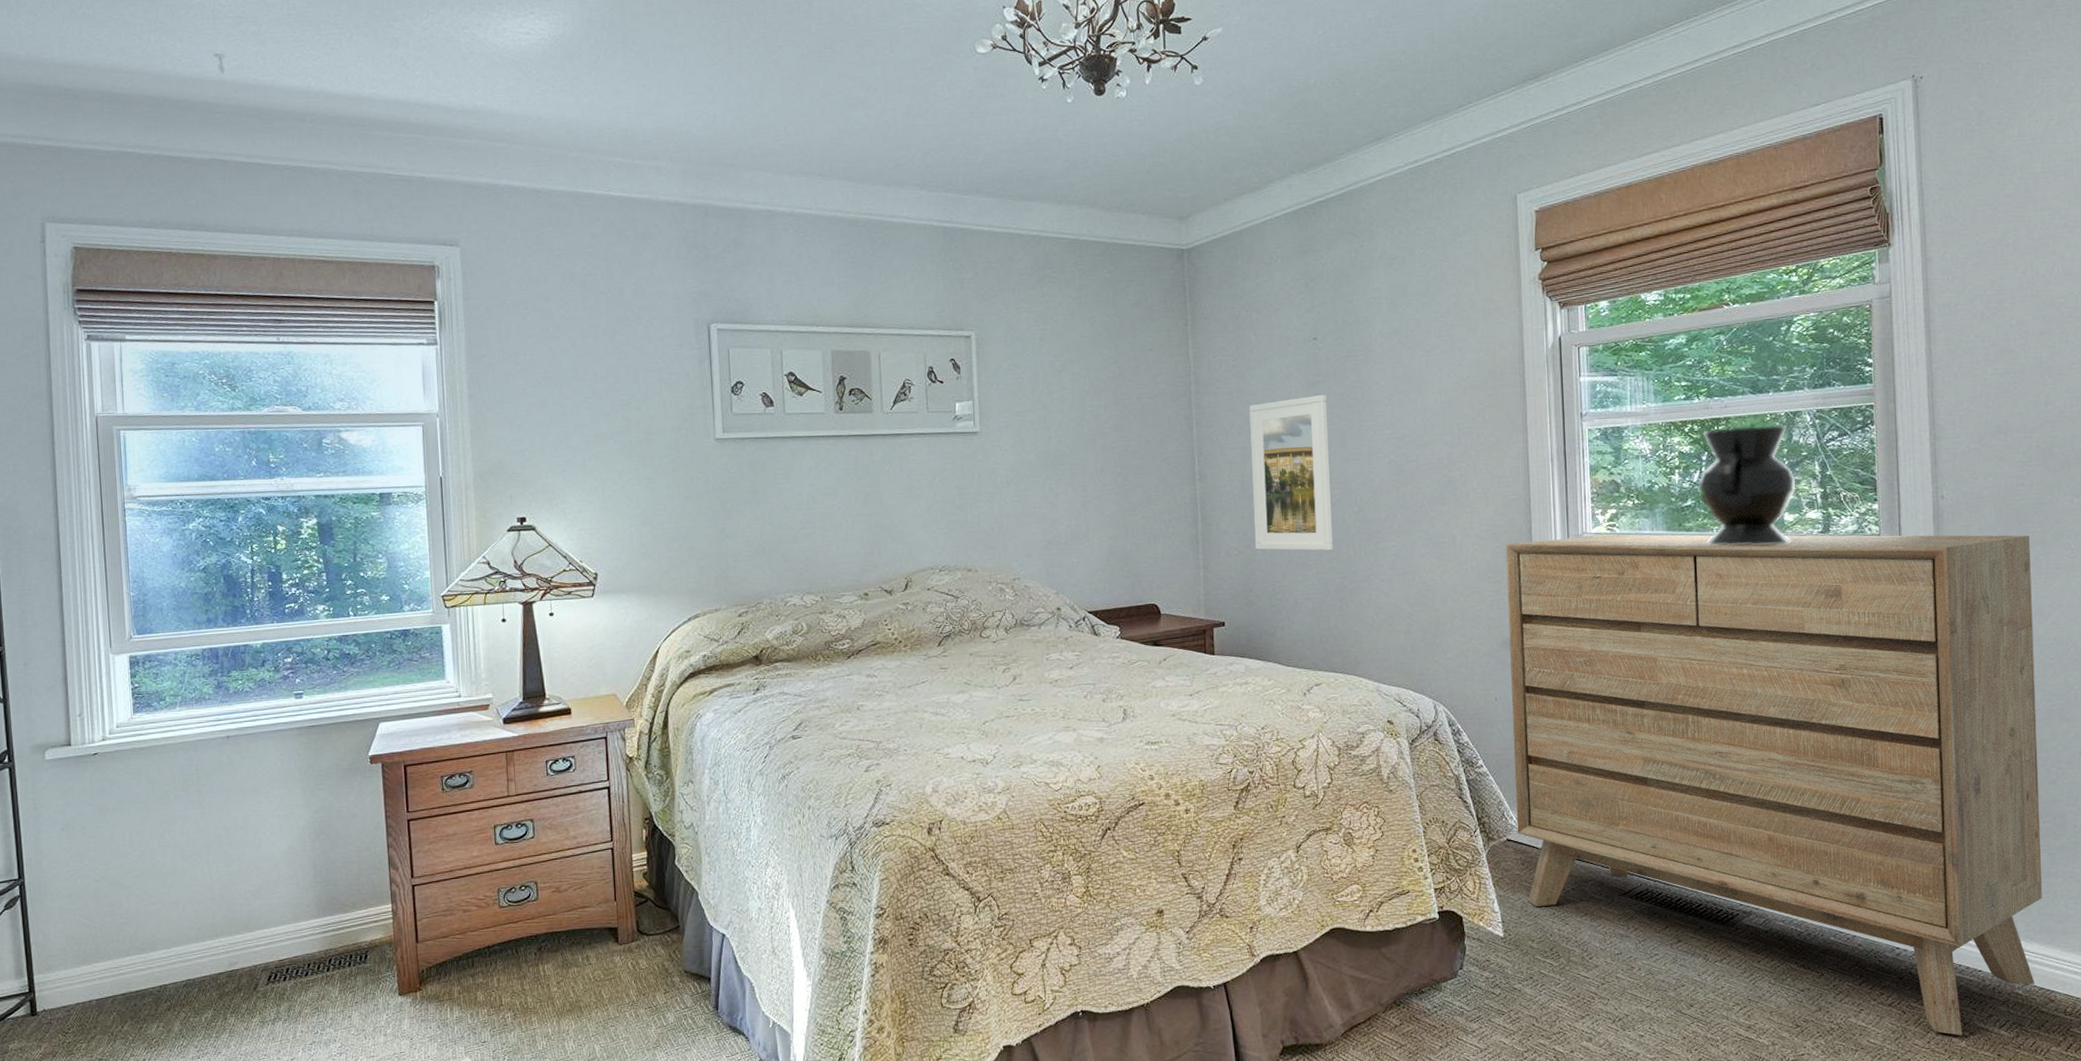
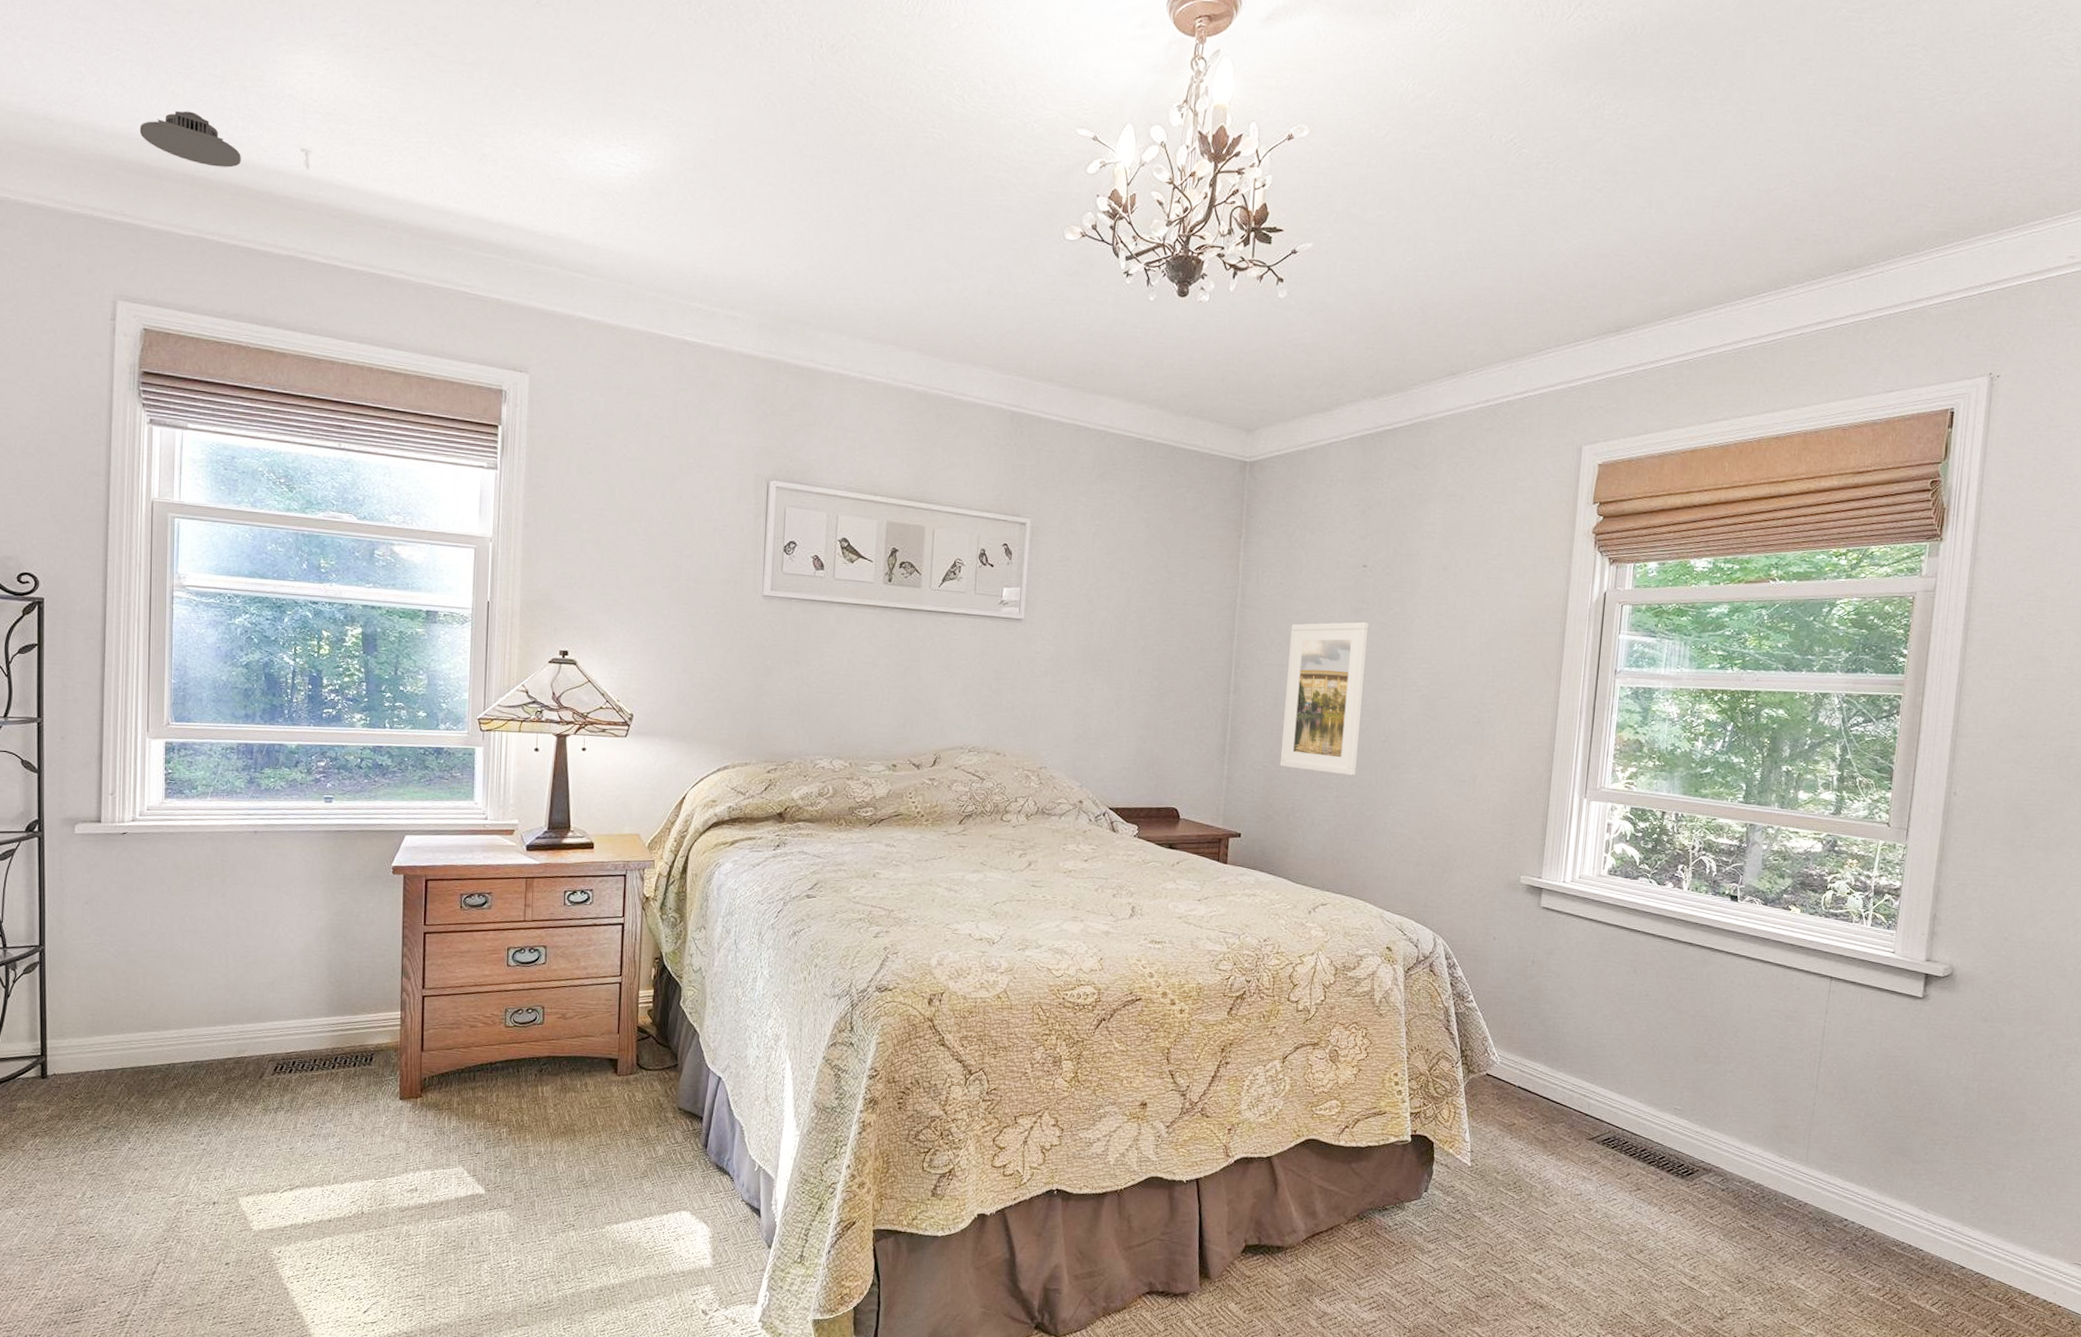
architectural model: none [53,30,156,82] -> present [139,110,241,168]
dresser: present [1505,535,2042,1036] -> none [1497,789,2033,1309]
decorative vase: present [1698,425,1796,545] -> none [1719,701,1816,820]

